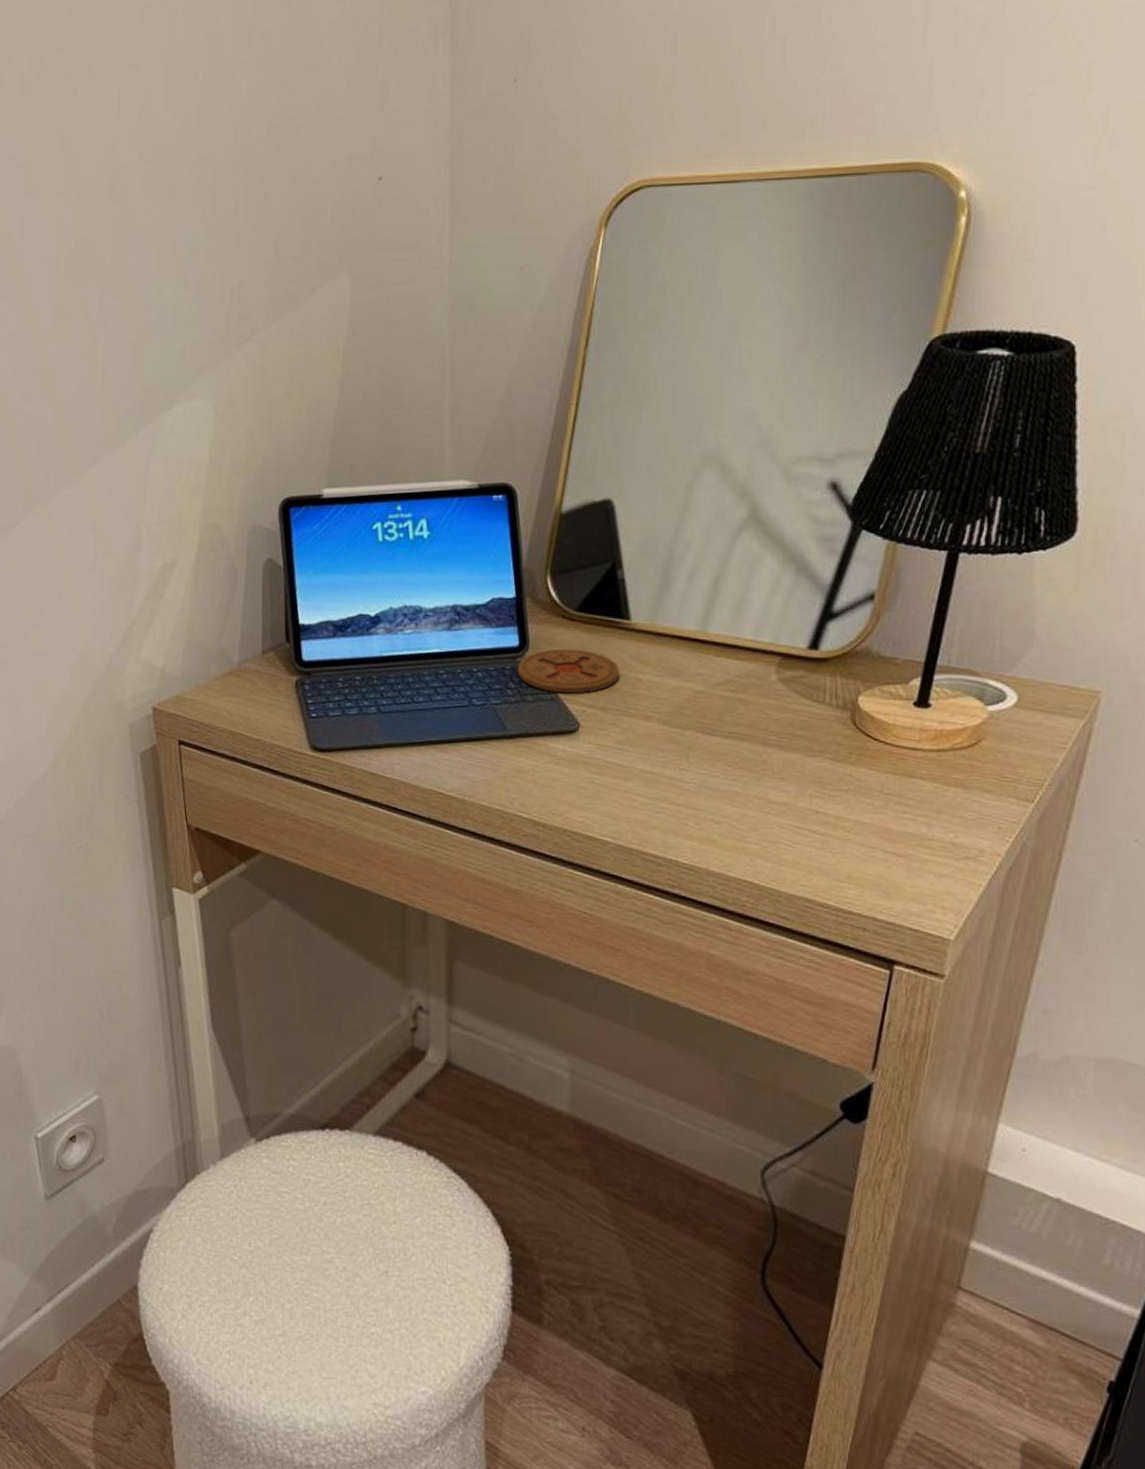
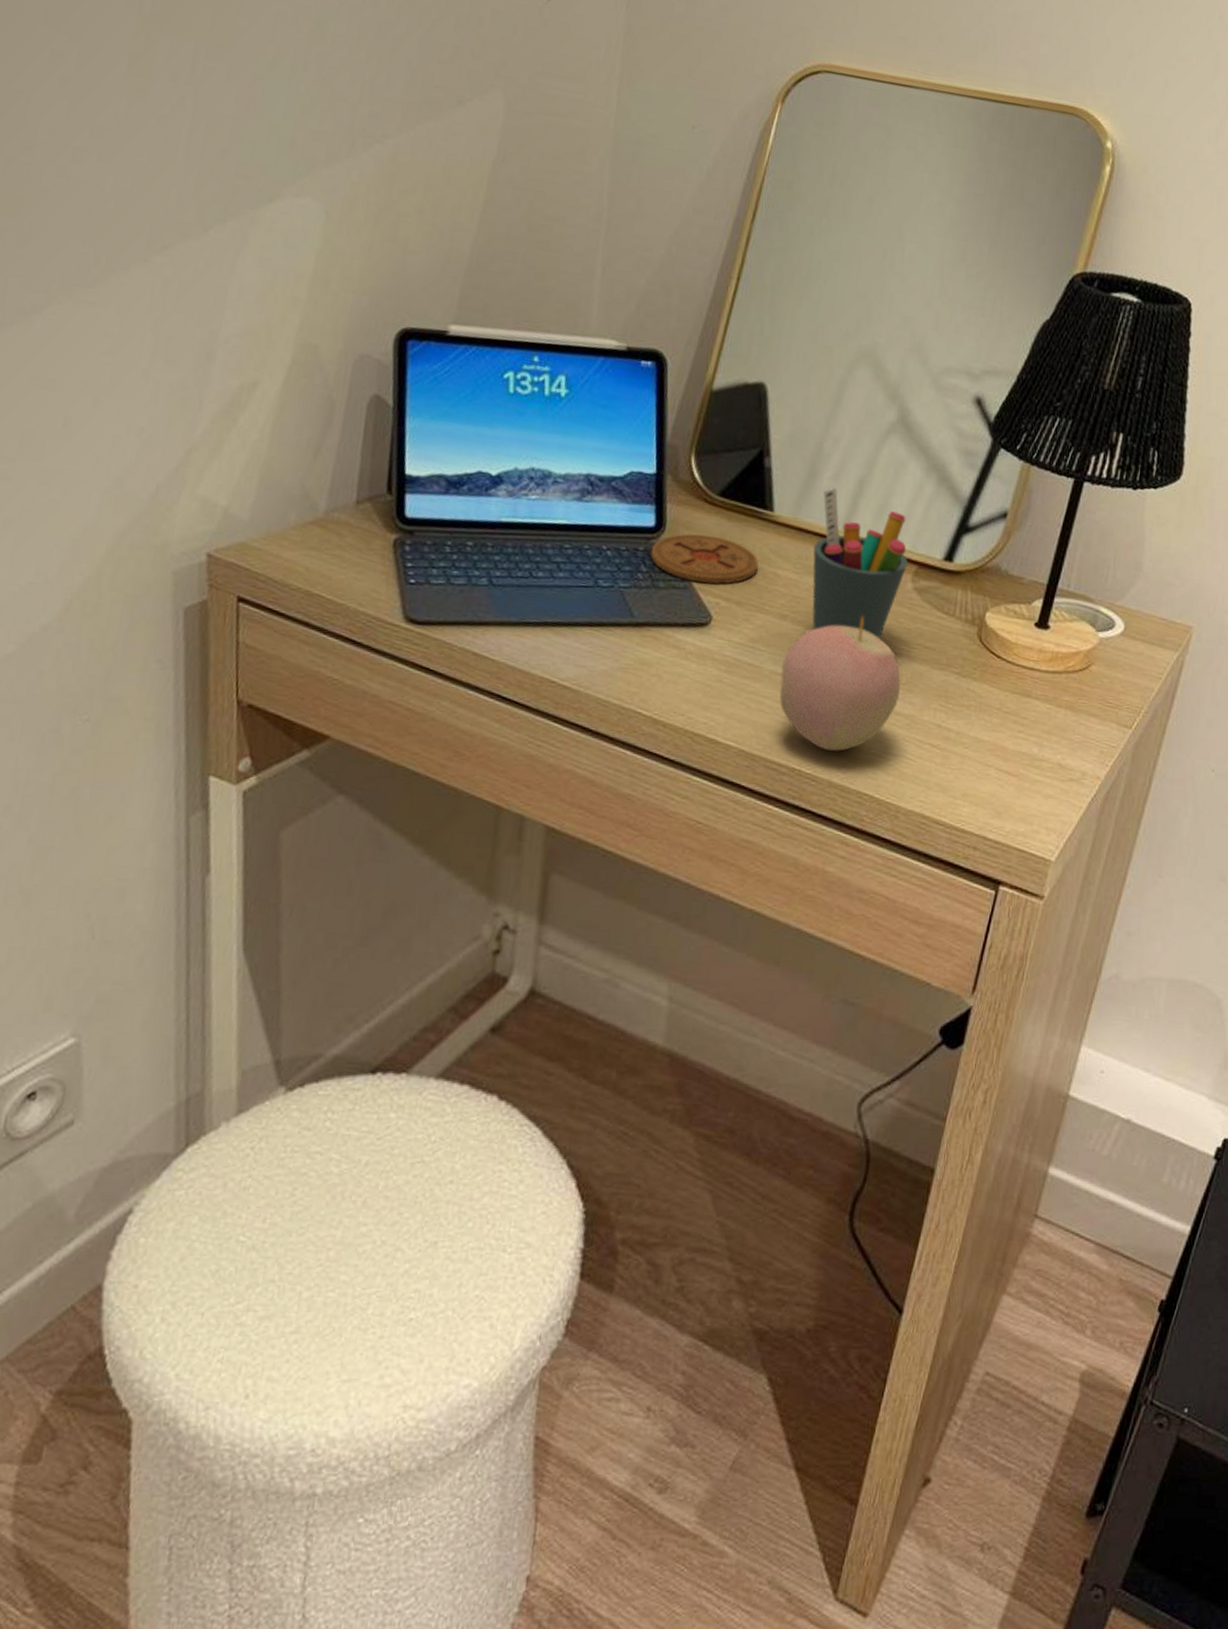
apple: none [650,709,772,841] -> present [779,614,901,751]
pen holder: none [672,590,771,732] -> present [812,487,908,640]

